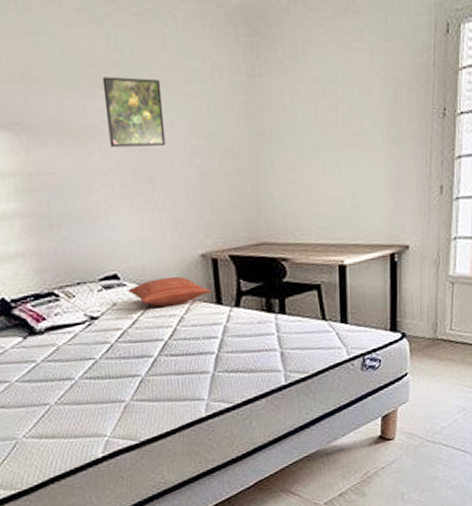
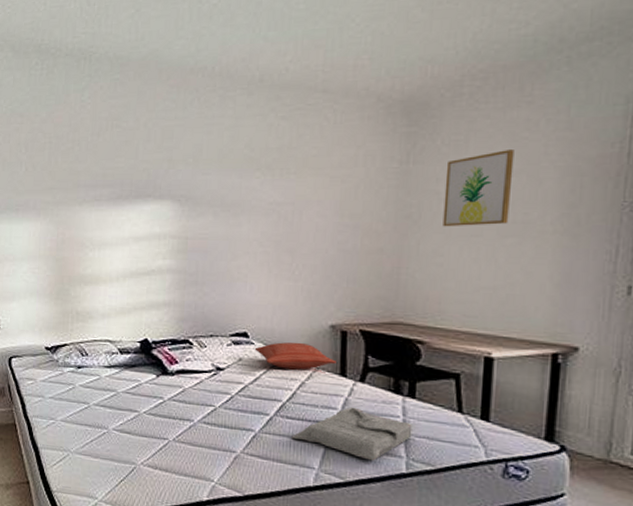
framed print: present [102,76,166,148] -> none [259,160,313,223]
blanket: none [178,332,287,380] -> present [291,407,413,461]
wall art: none [289,60,347,143] -> present [443,150,514,227]

